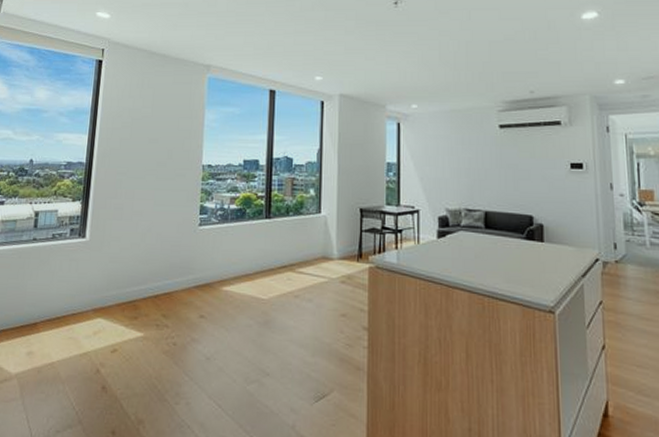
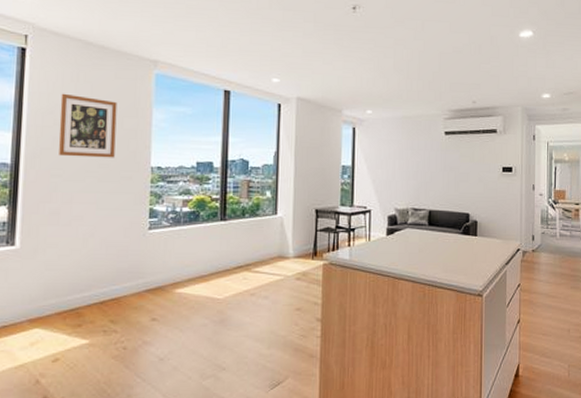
wall art: none [124,98,175,157] -> present [58,93,117,158]

